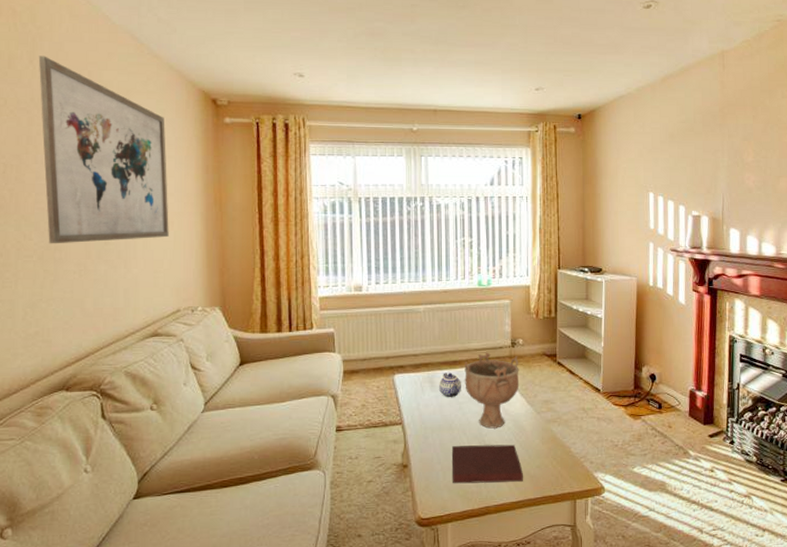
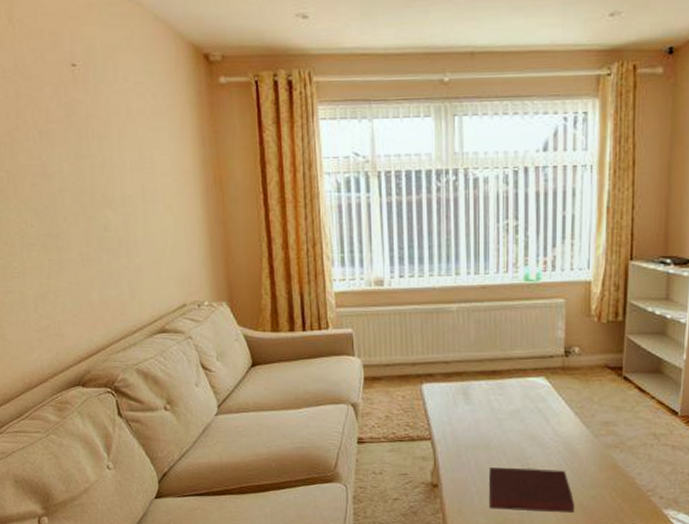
wall art: present [38,56,169,244] -> none [16,12,169,232]
teapot: present [439,372,461,398] -> none [475,384,501,413]
decorative bowl: present [464,352,520,429] -> none [505,361,574,451]

